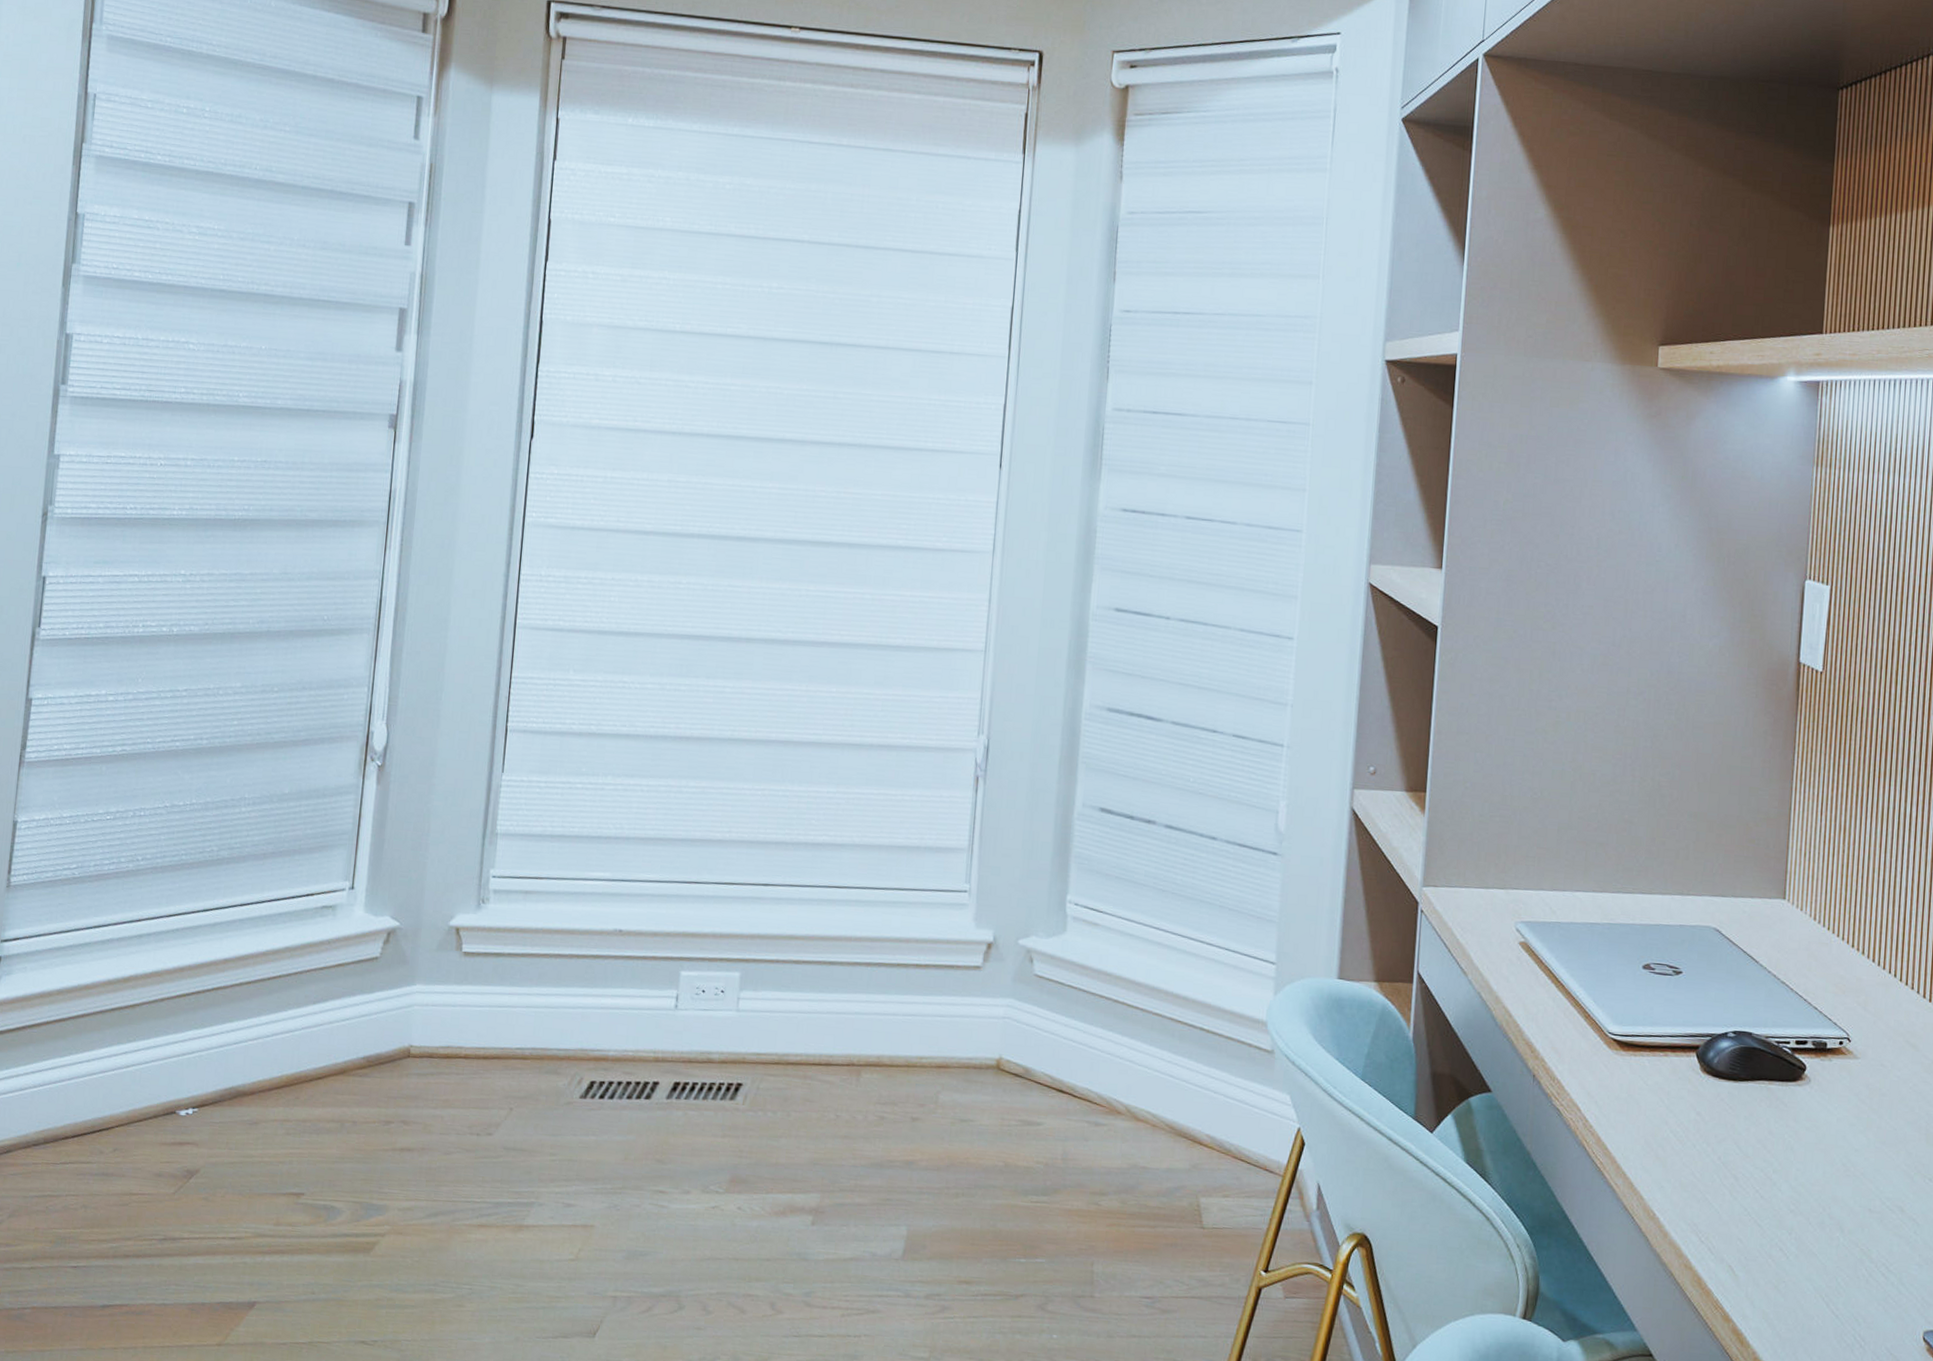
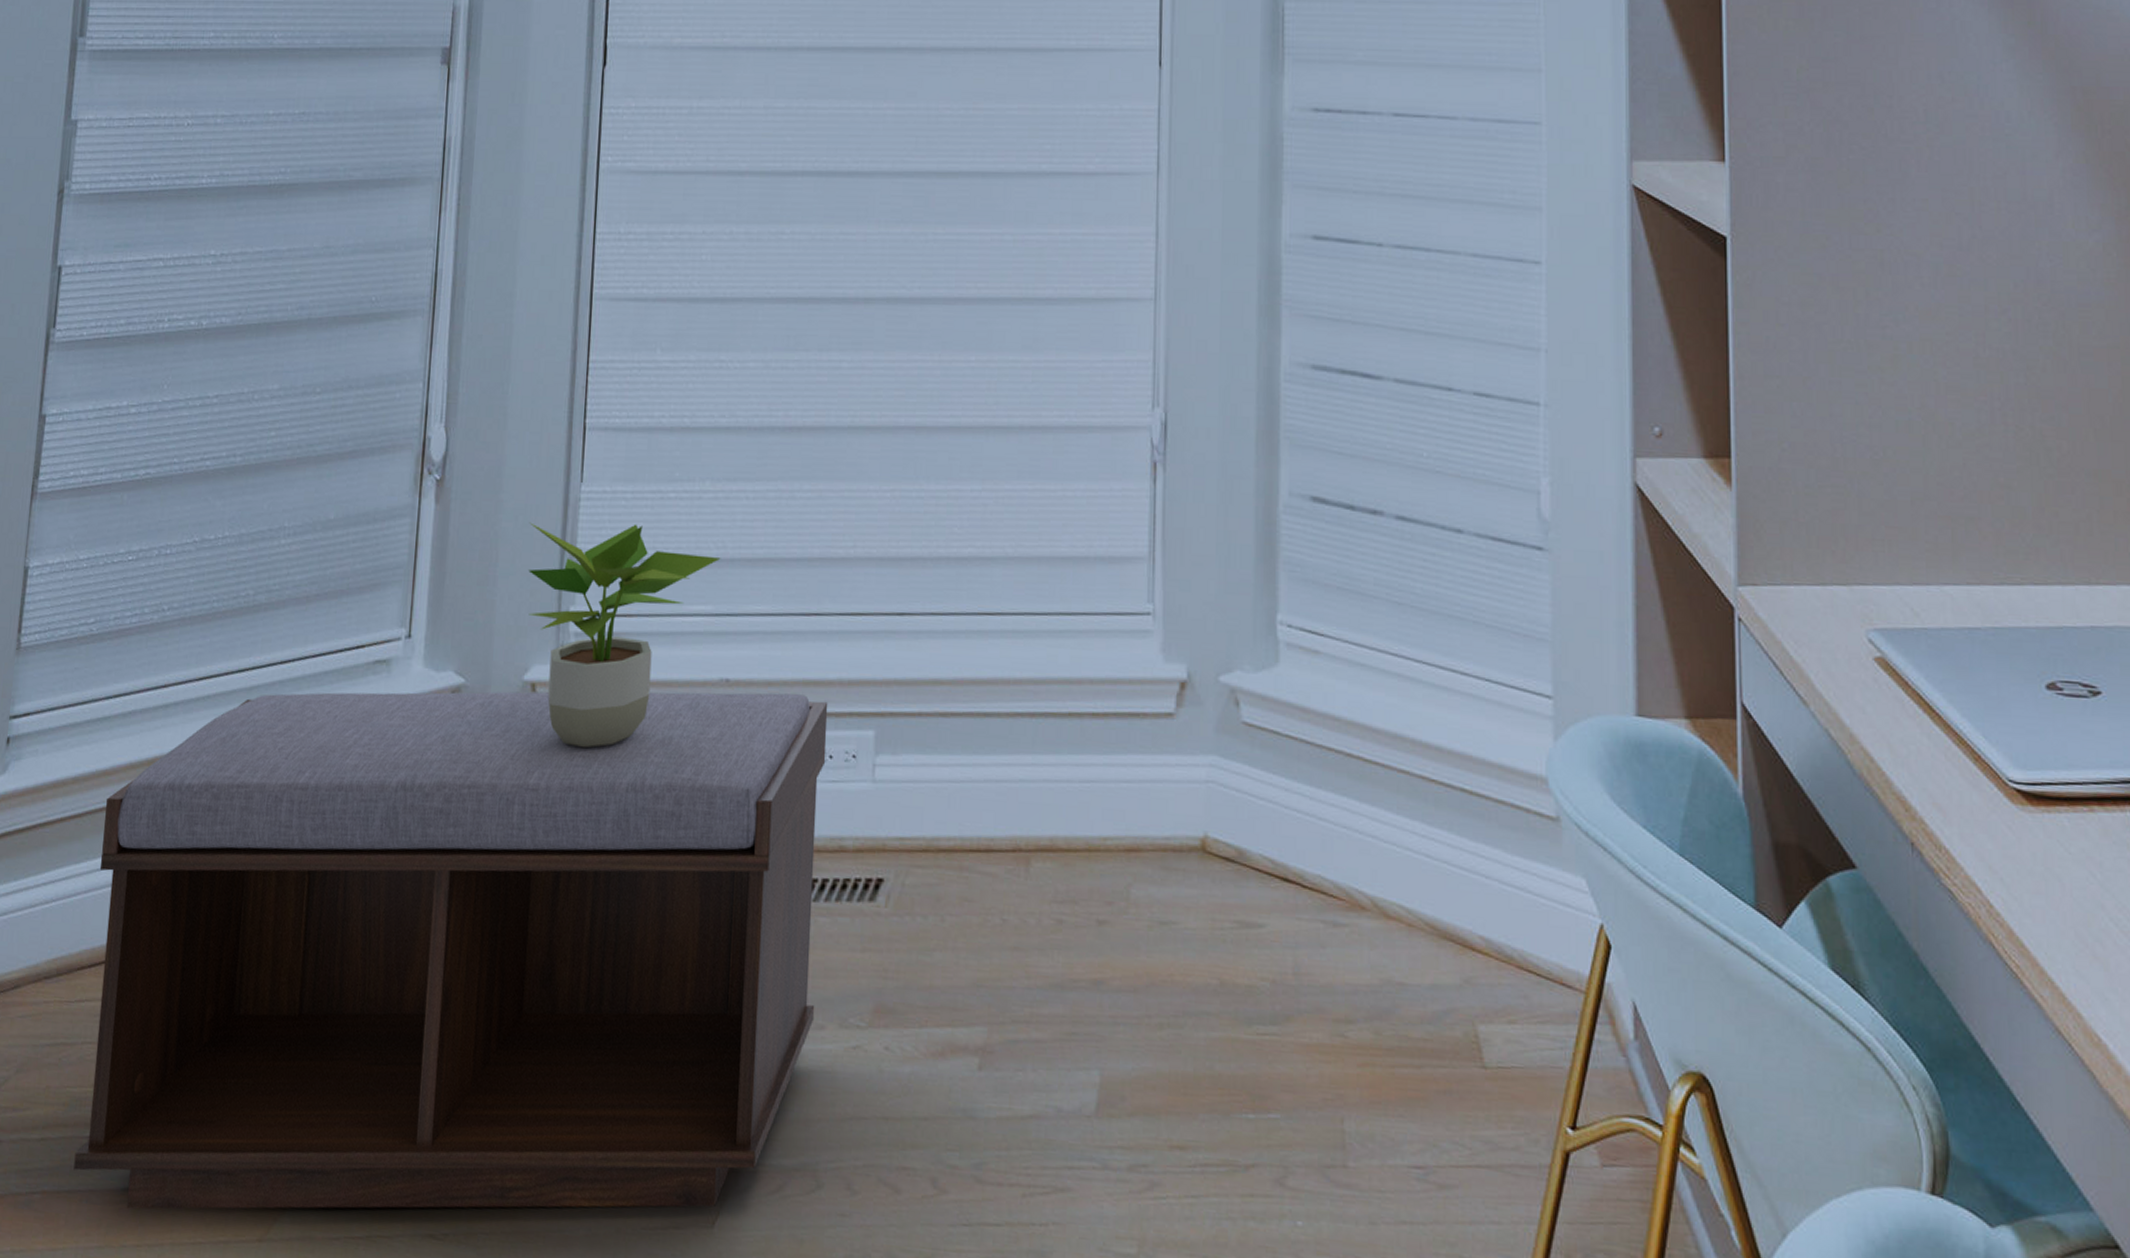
bench: none [59,929,703,1323] -> present [73,691,828,1209]
potted plant: none [455,802,619,979] -> present [528,522,721,748]

